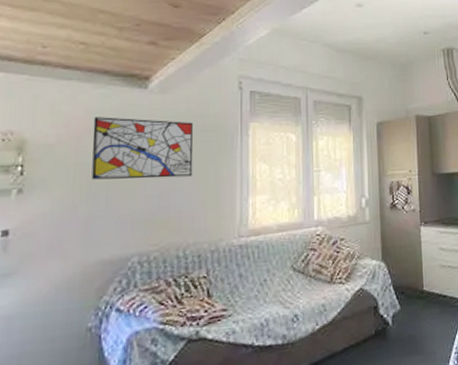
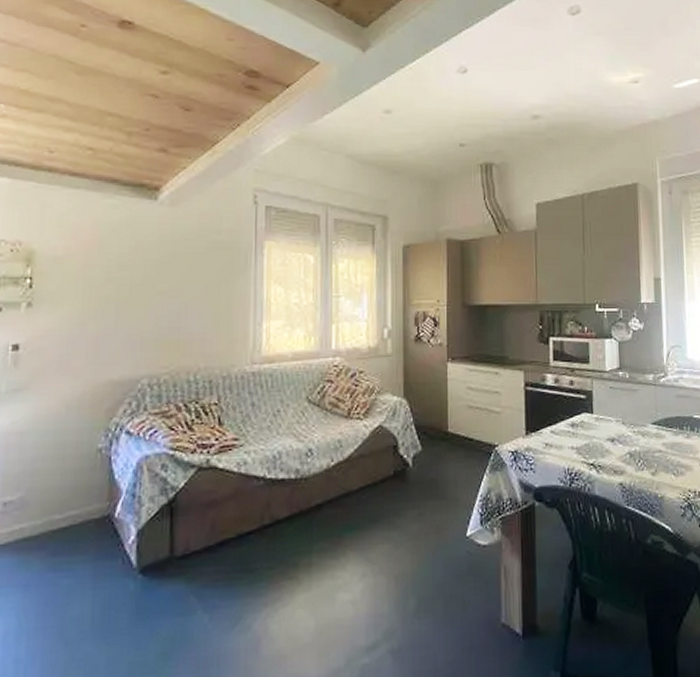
wall art: present [92,117,194,180] -> none [101,229,205,297]

